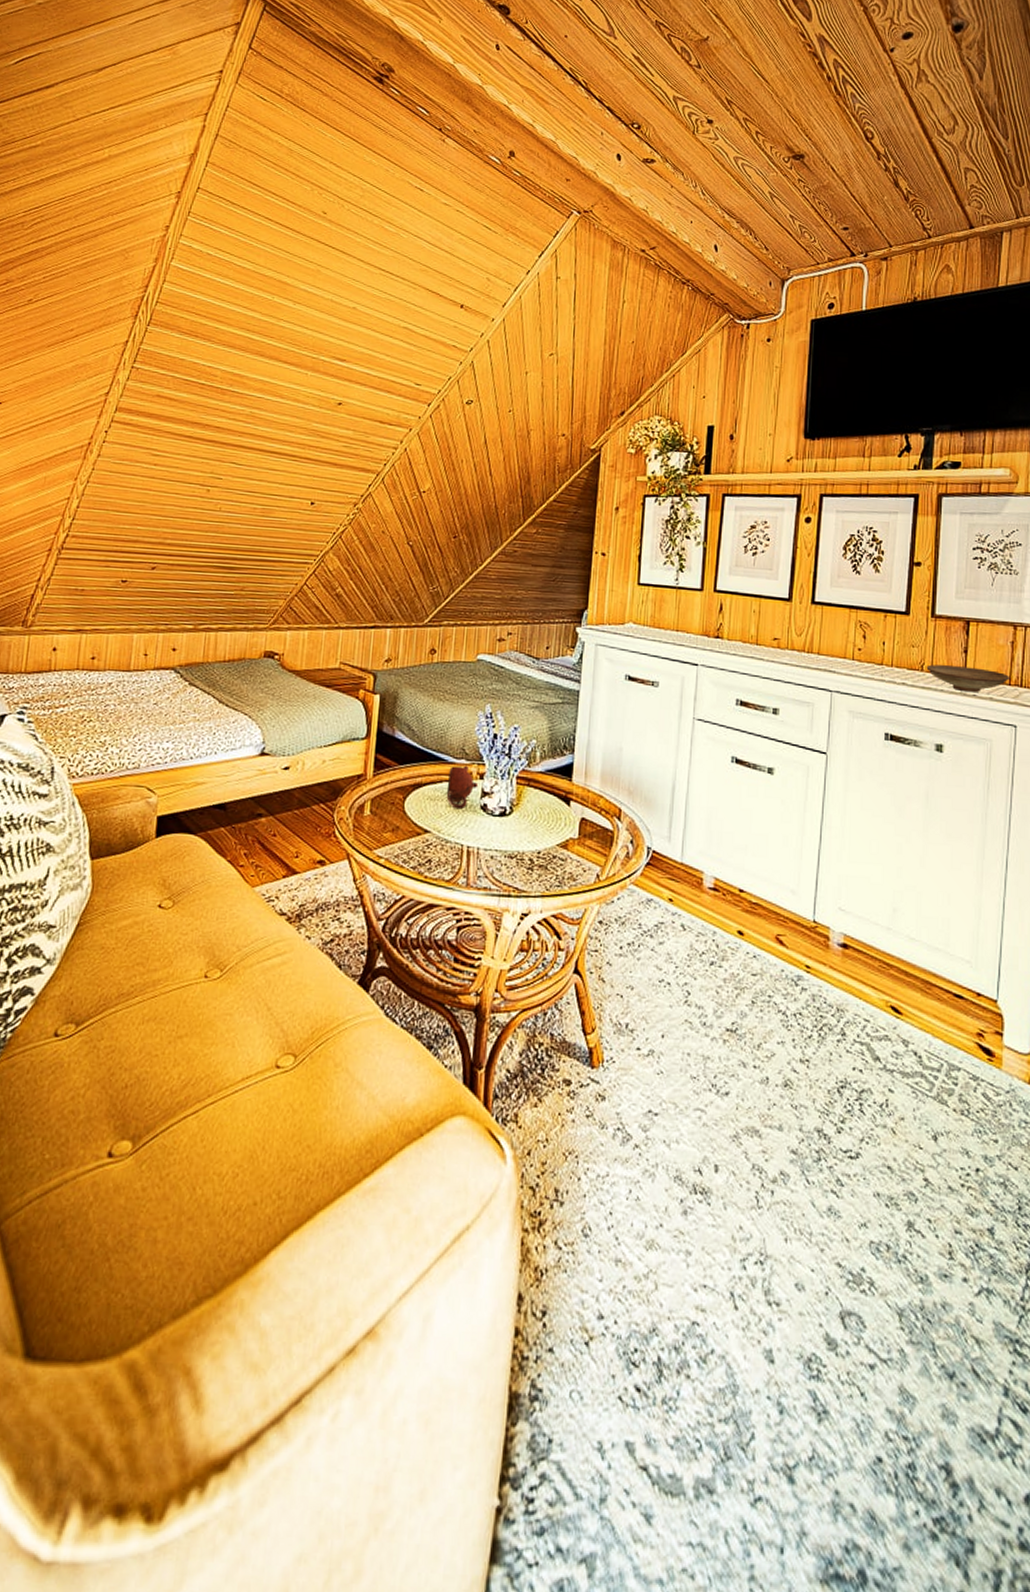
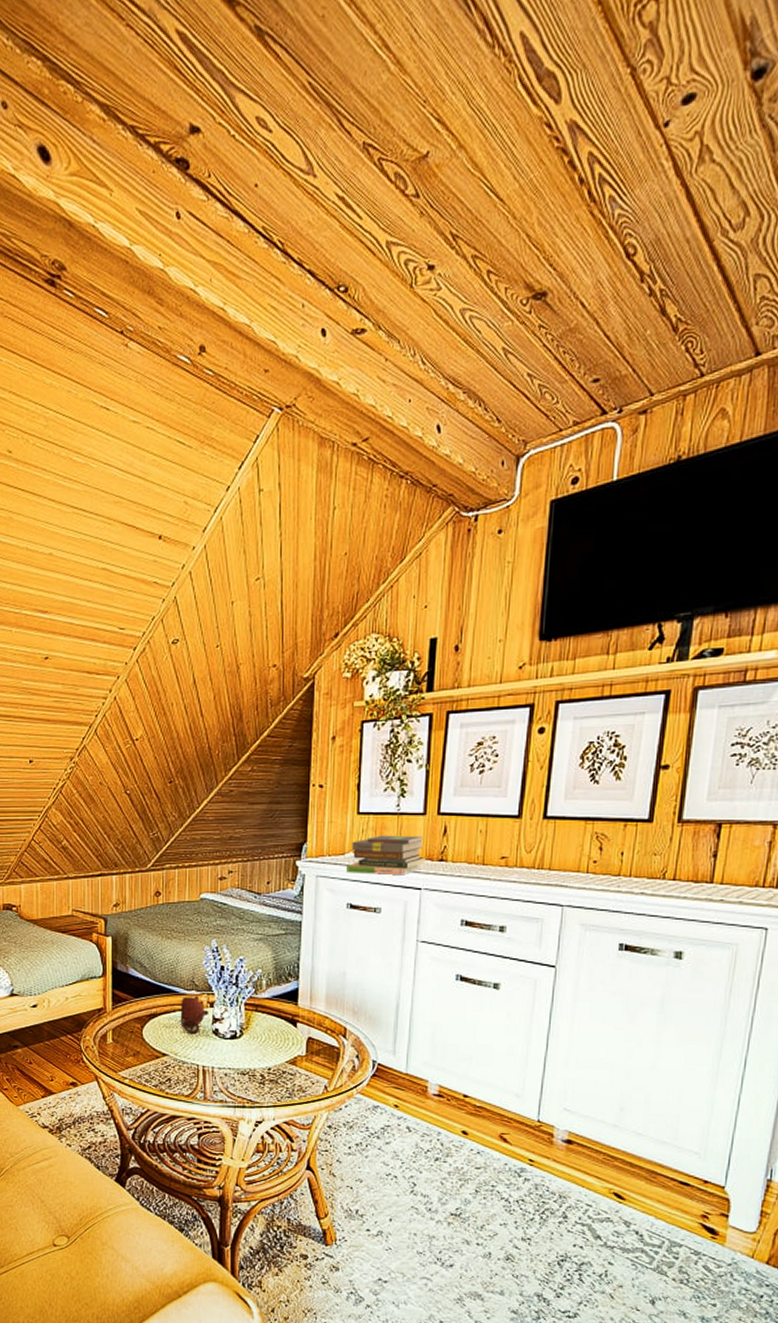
books: none [626,607,702,650] -> present [346,835,425,876]
decorative bowl: present [926,664,1009,692] -> none [668,872,764,896]

